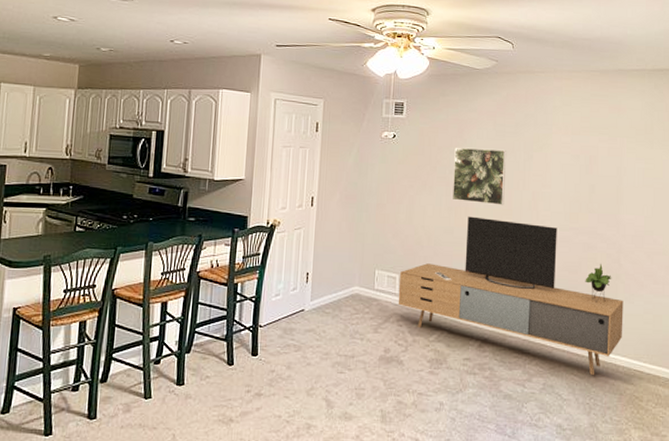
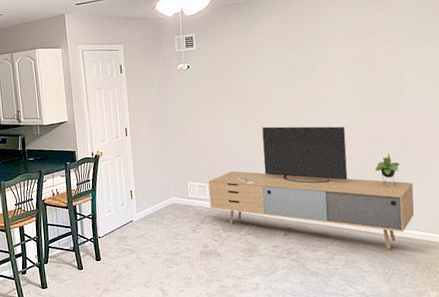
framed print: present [453,148,507,205] -> none [243,64,294,115]

